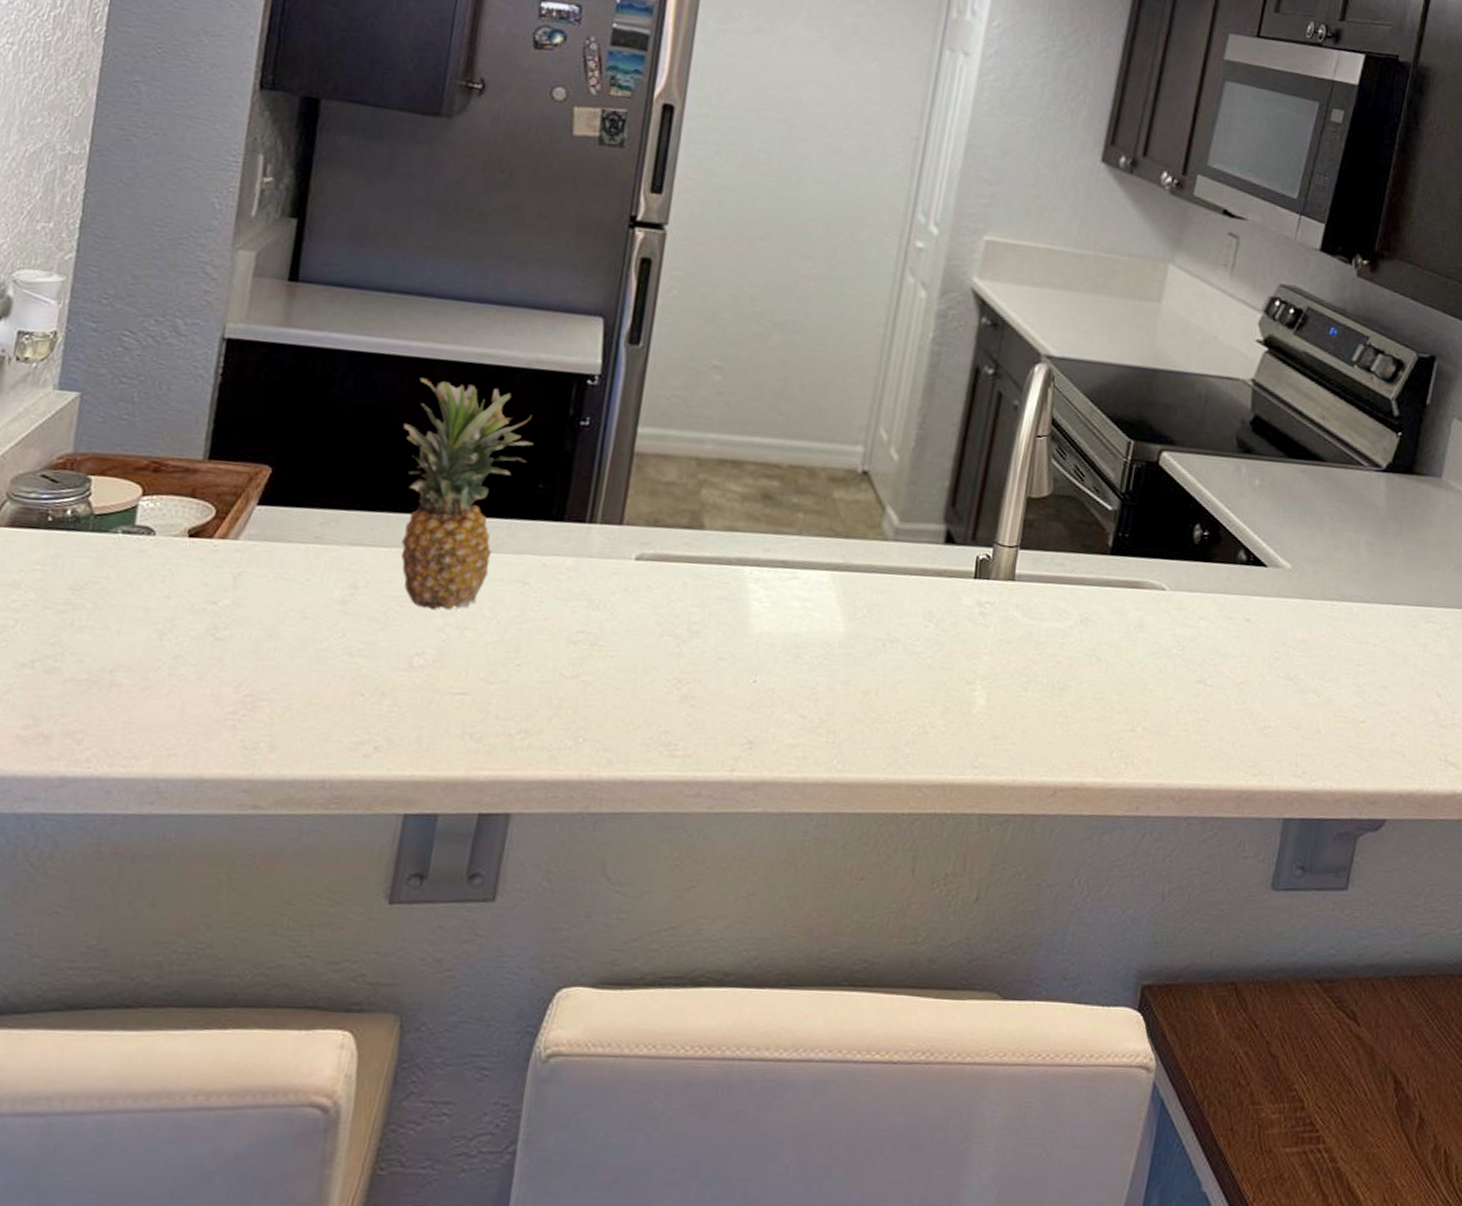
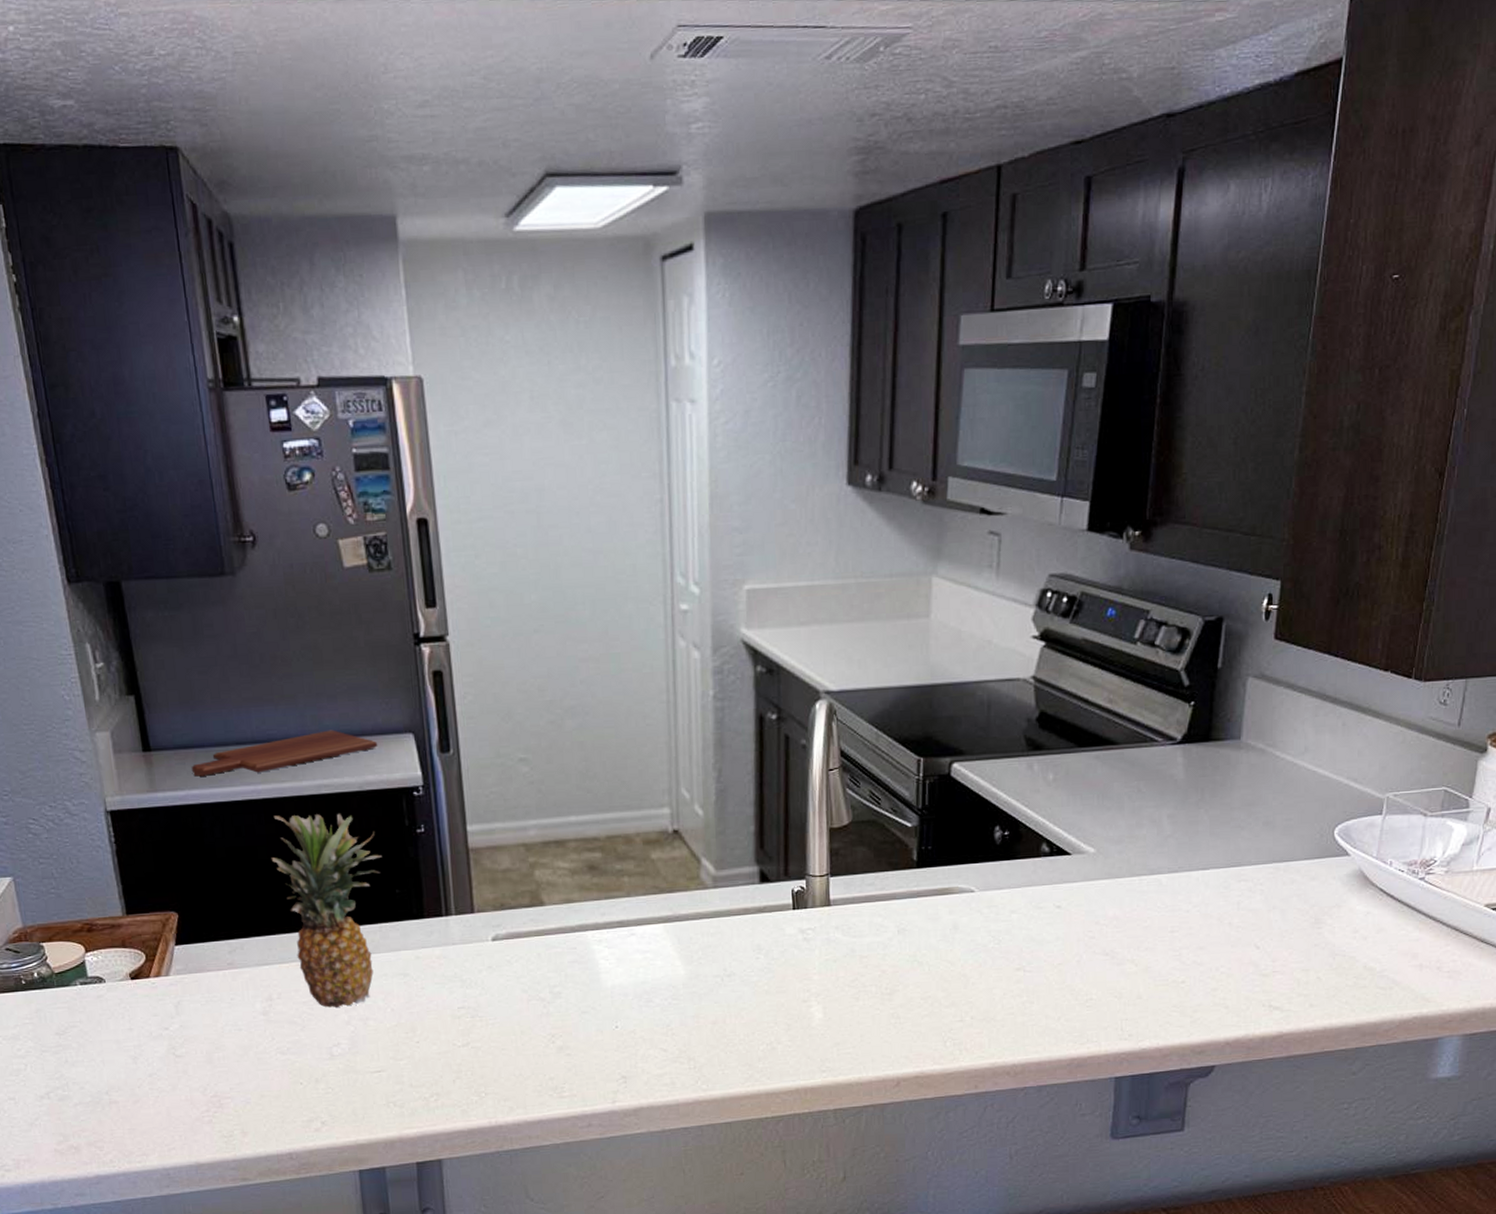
cutting board: none [339,296,562,329] -> present [191,729,378,777]

